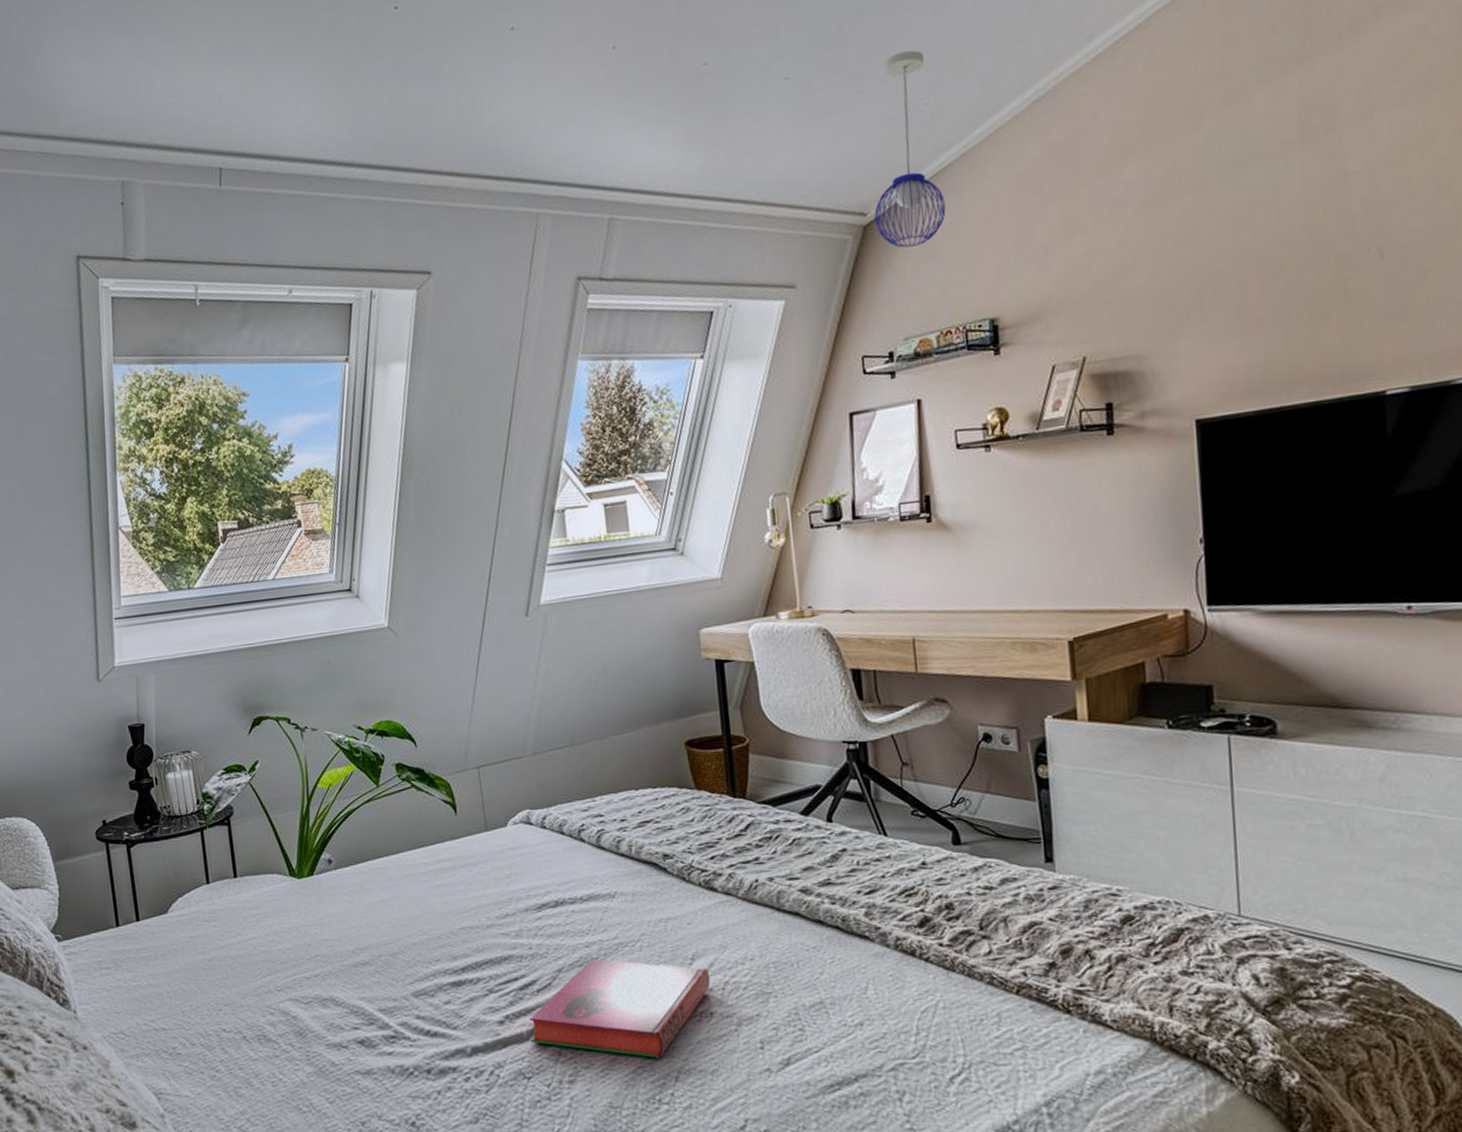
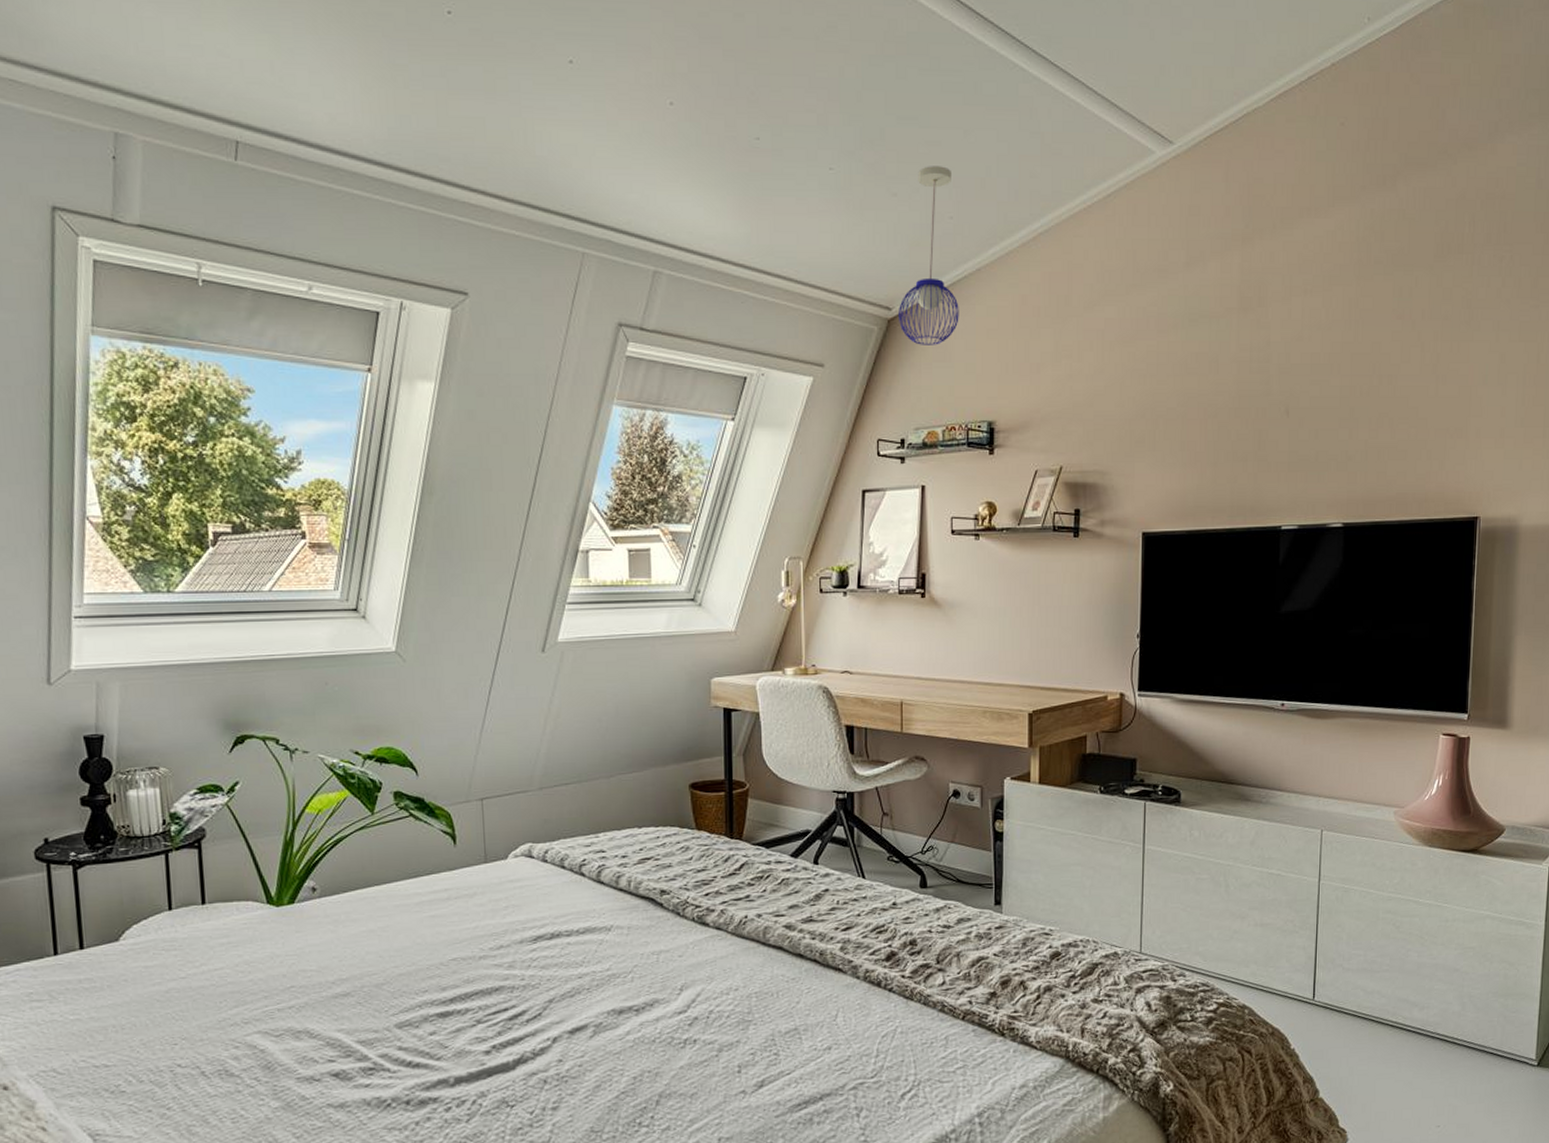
hardback book: present [529,959,711,1060] -> none [516,989,696,1085]

